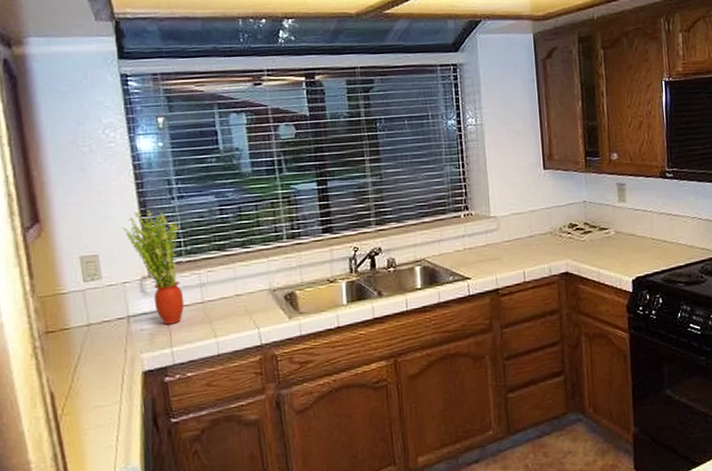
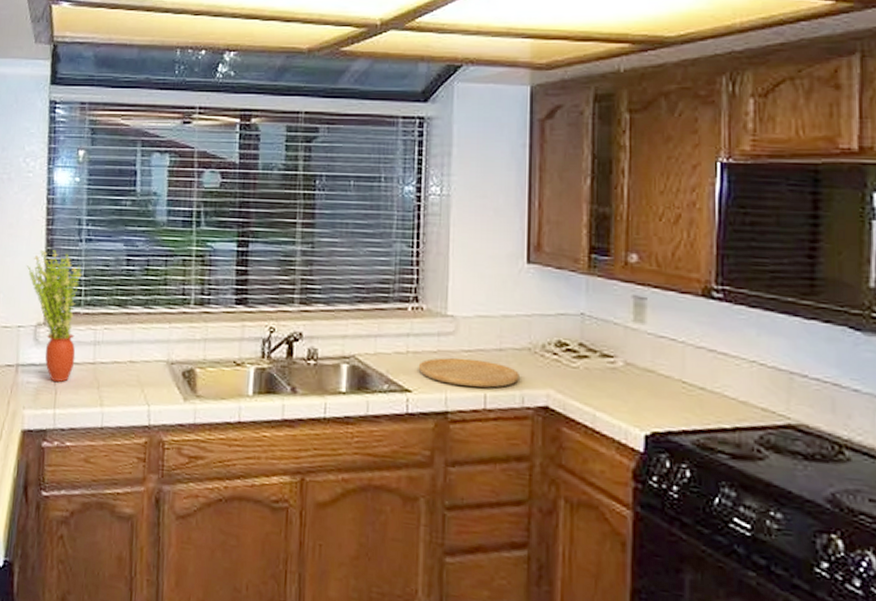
cutting board: none [473,246,546,268] -> present [418,357,519,388]

